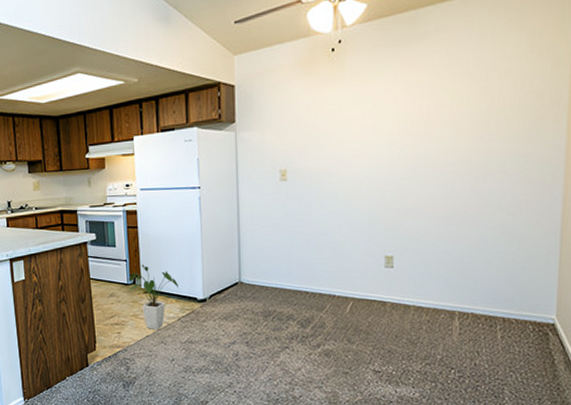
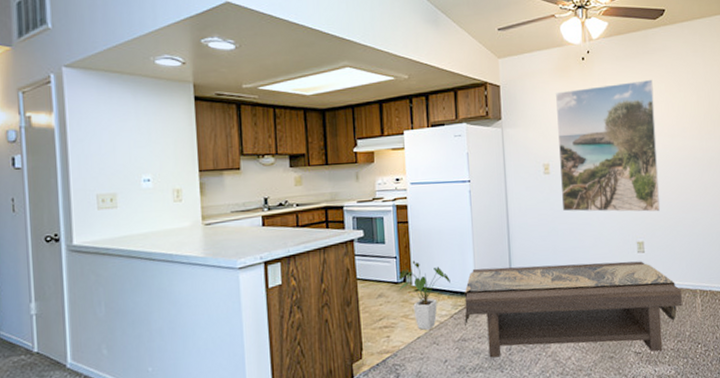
coffee table: none [192,275,435,372] -> present [464,261,682,358]
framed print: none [298,71,420,224] -> present [556,80,660,212]

